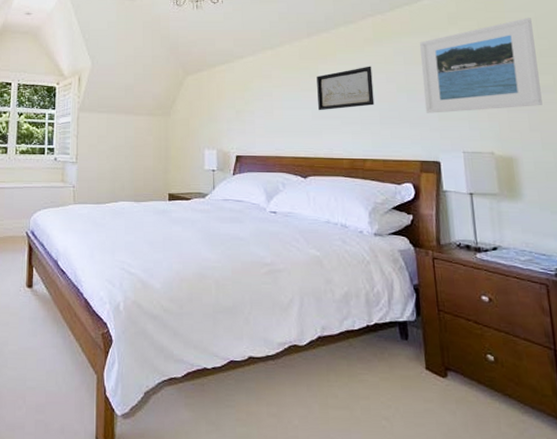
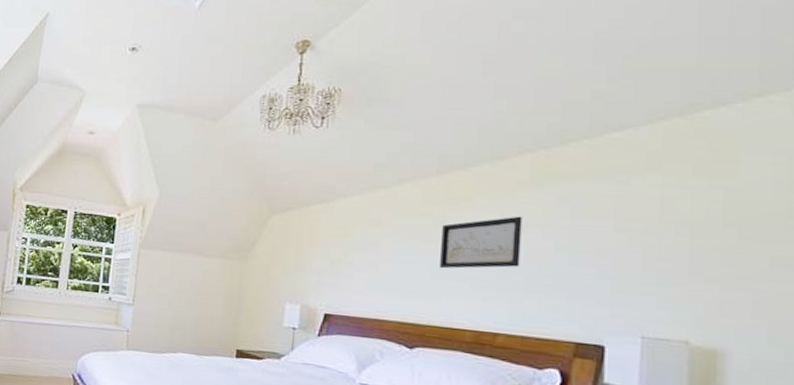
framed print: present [420,18,543,113] -> none [593,162,783,286]

